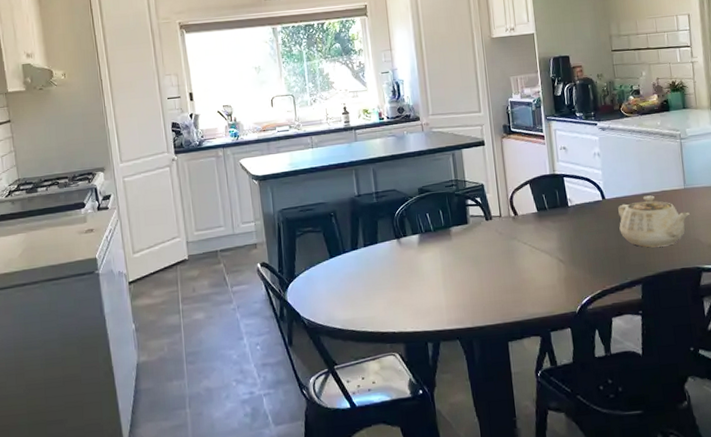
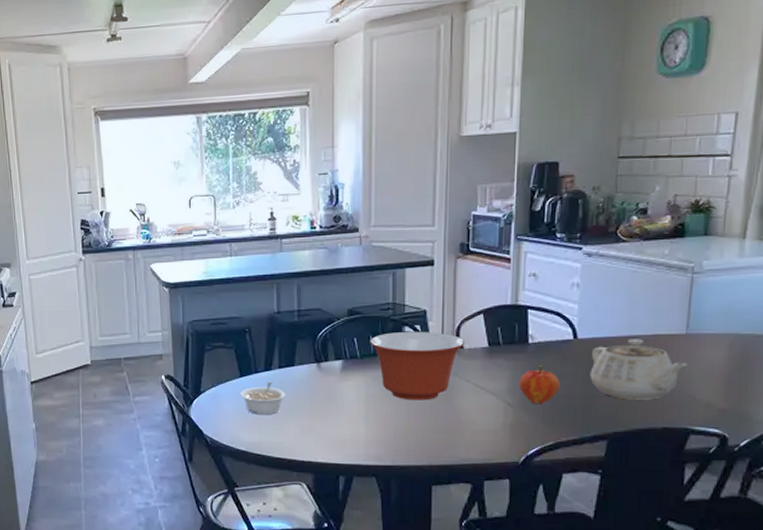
legume: none [332,259,373,292] -> present [240,381,286,415]
mixing bowl: none [440,202,519,266] -> present [370,332,466,400]
fruit: none [565,224,598,259] -> present [519,365,560,405]

